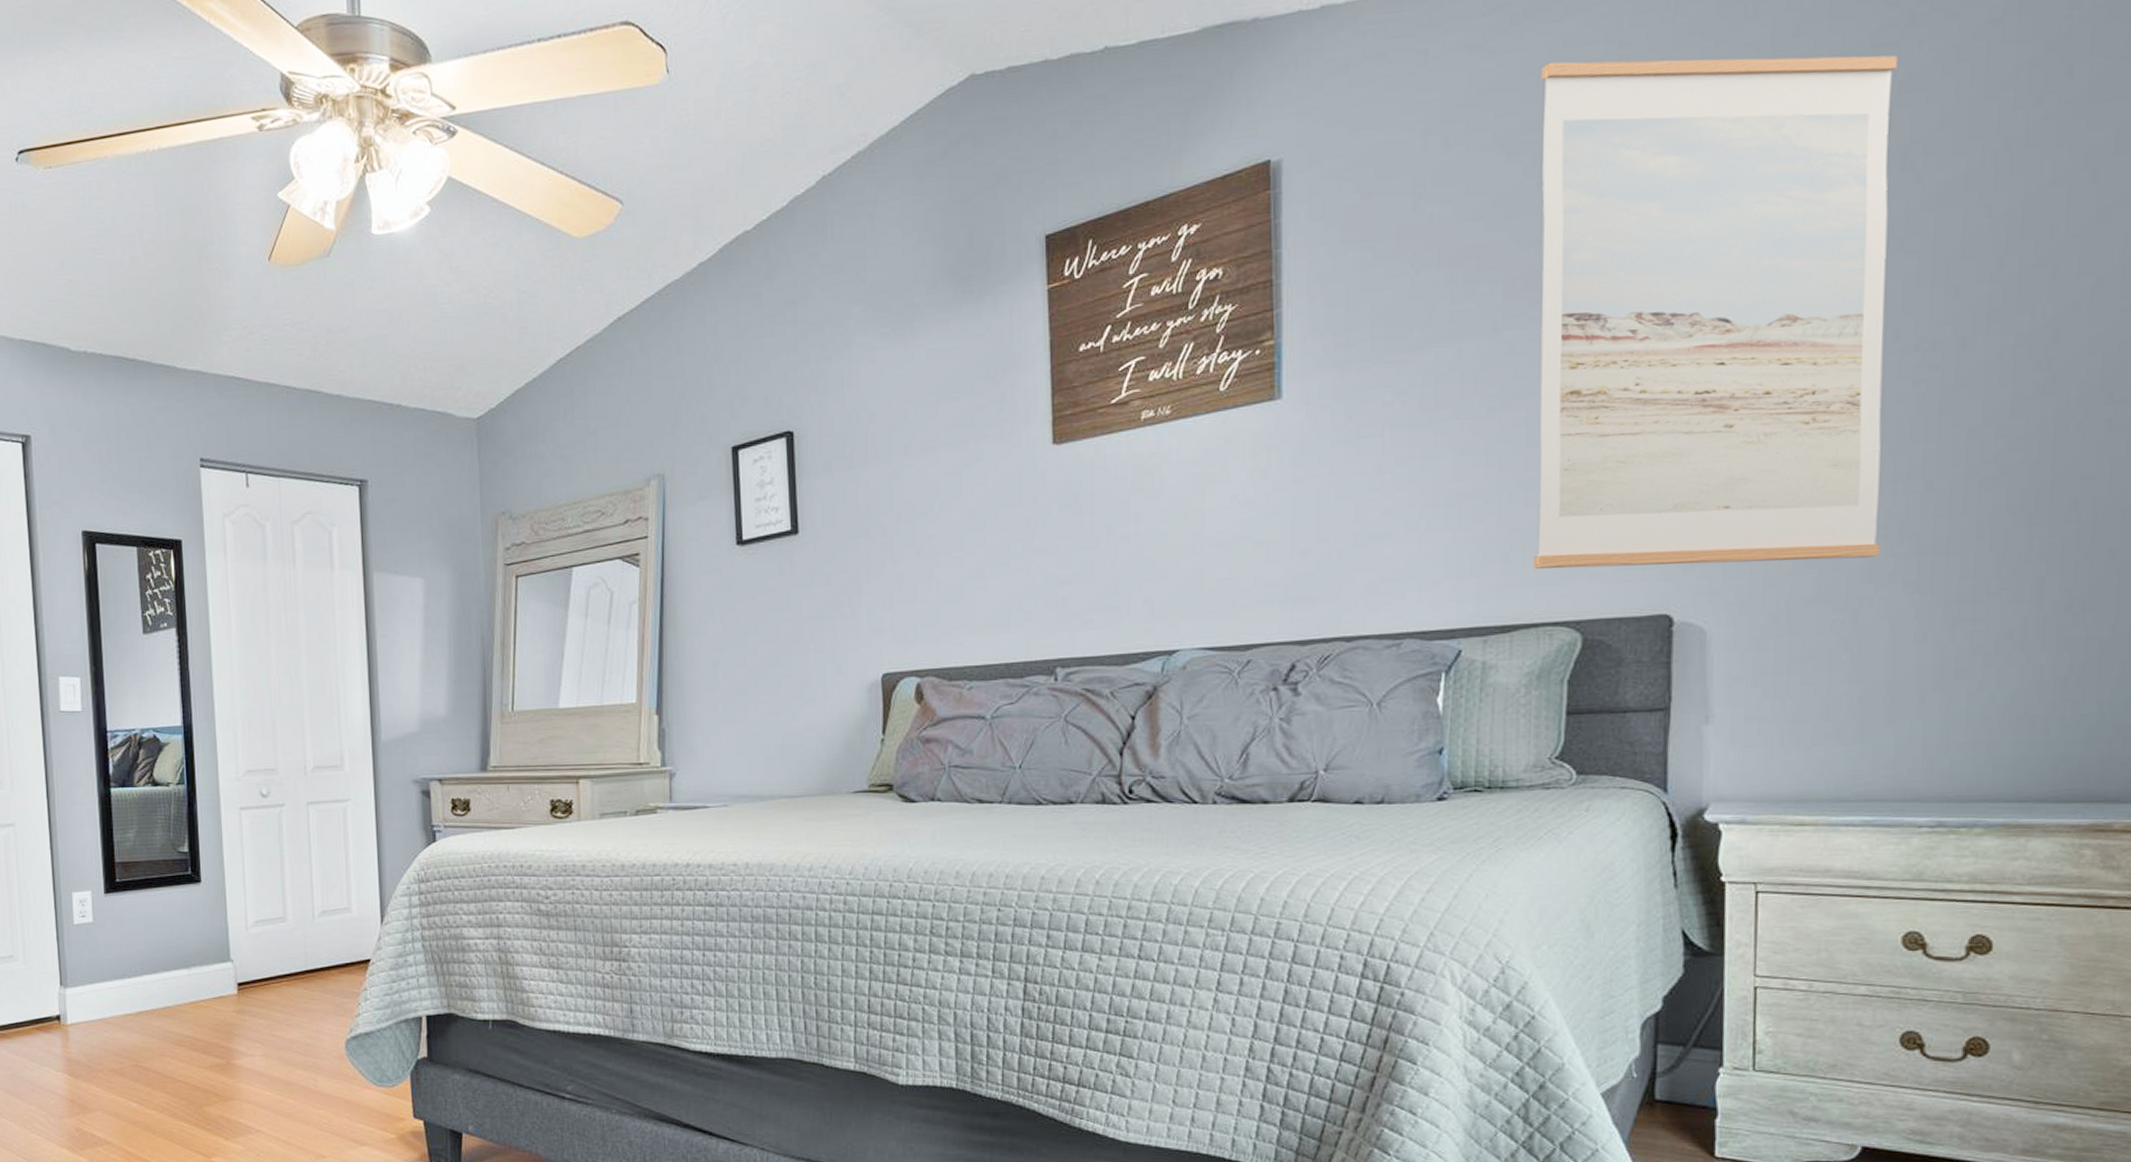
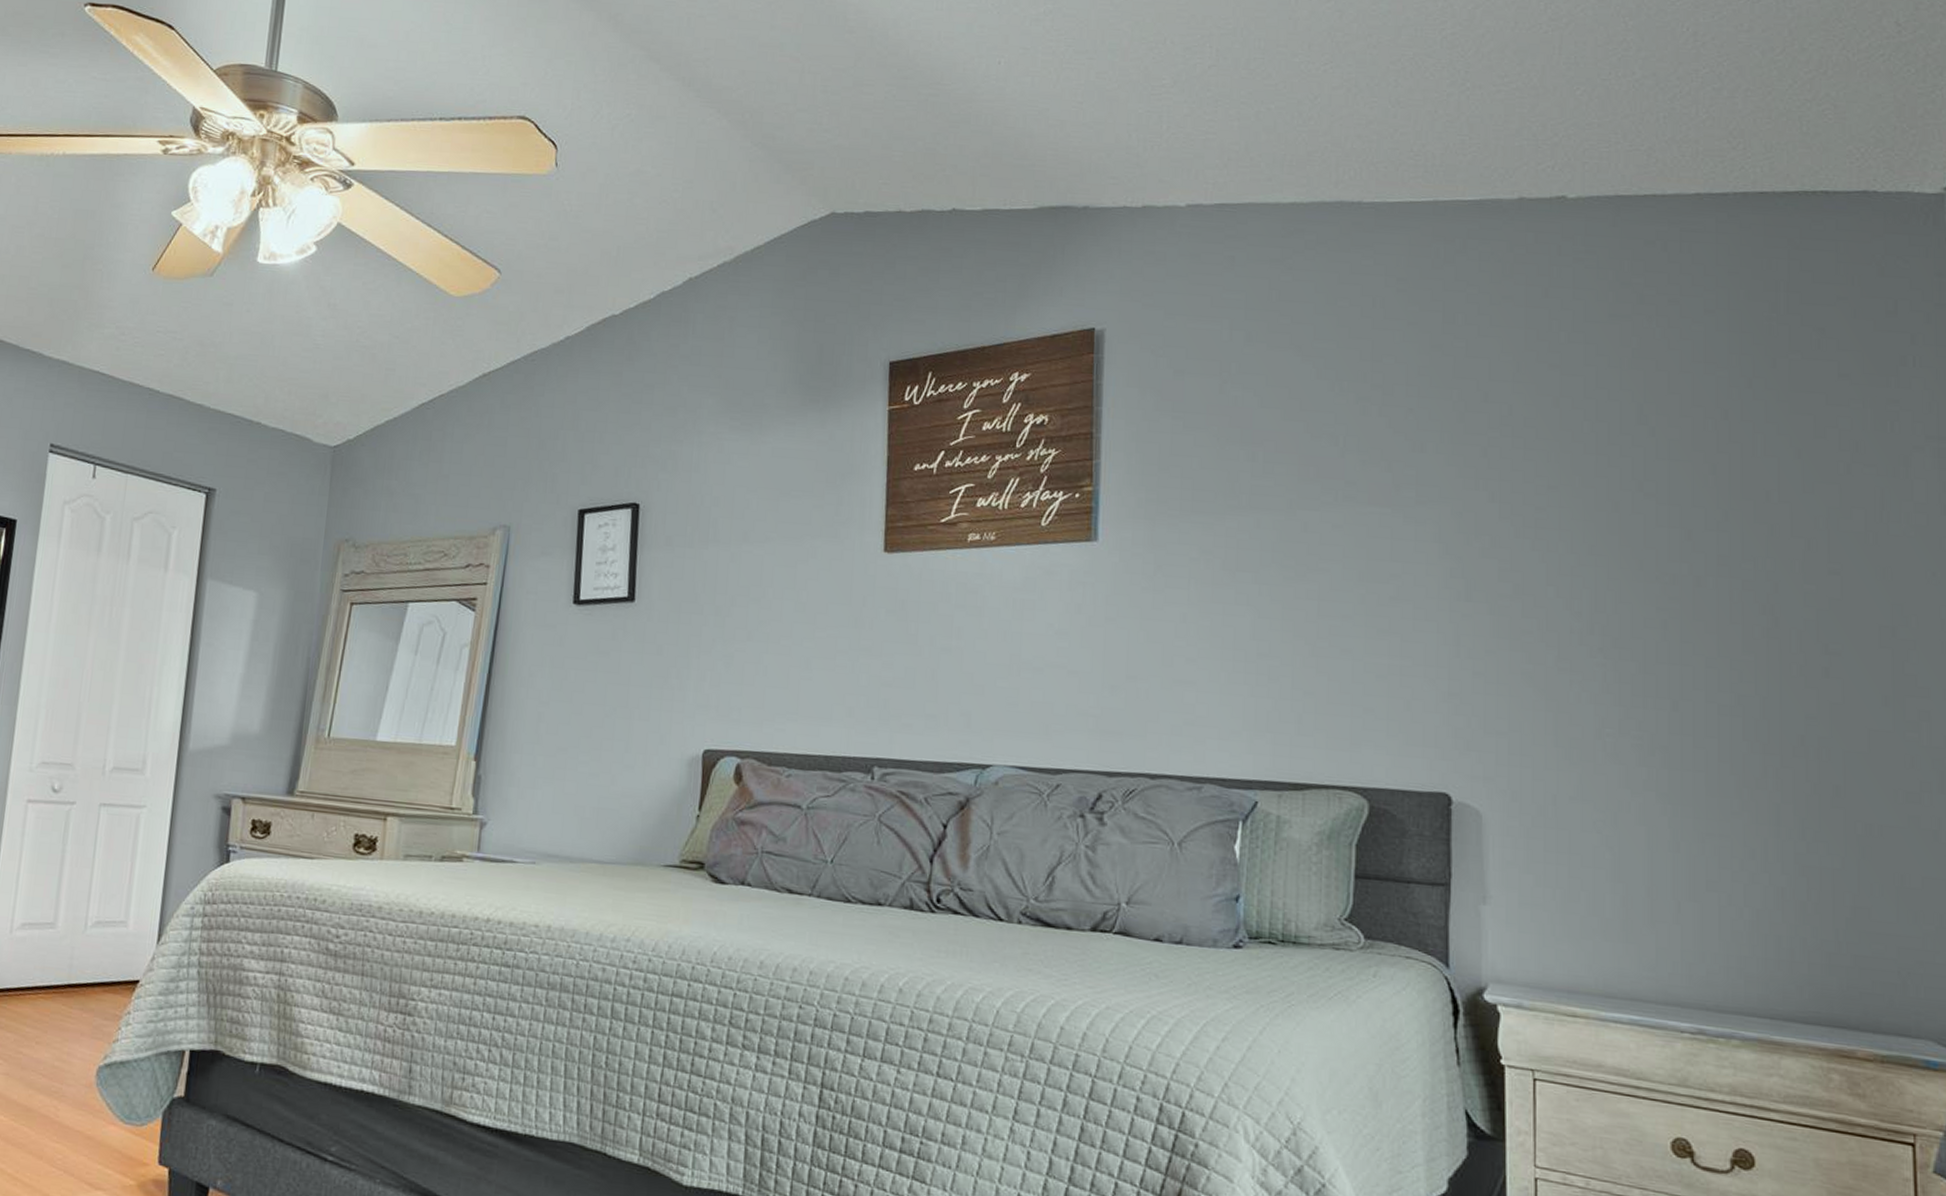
wall art: present [1534,55,1897,569] -> none [1324,285,1635,765]

